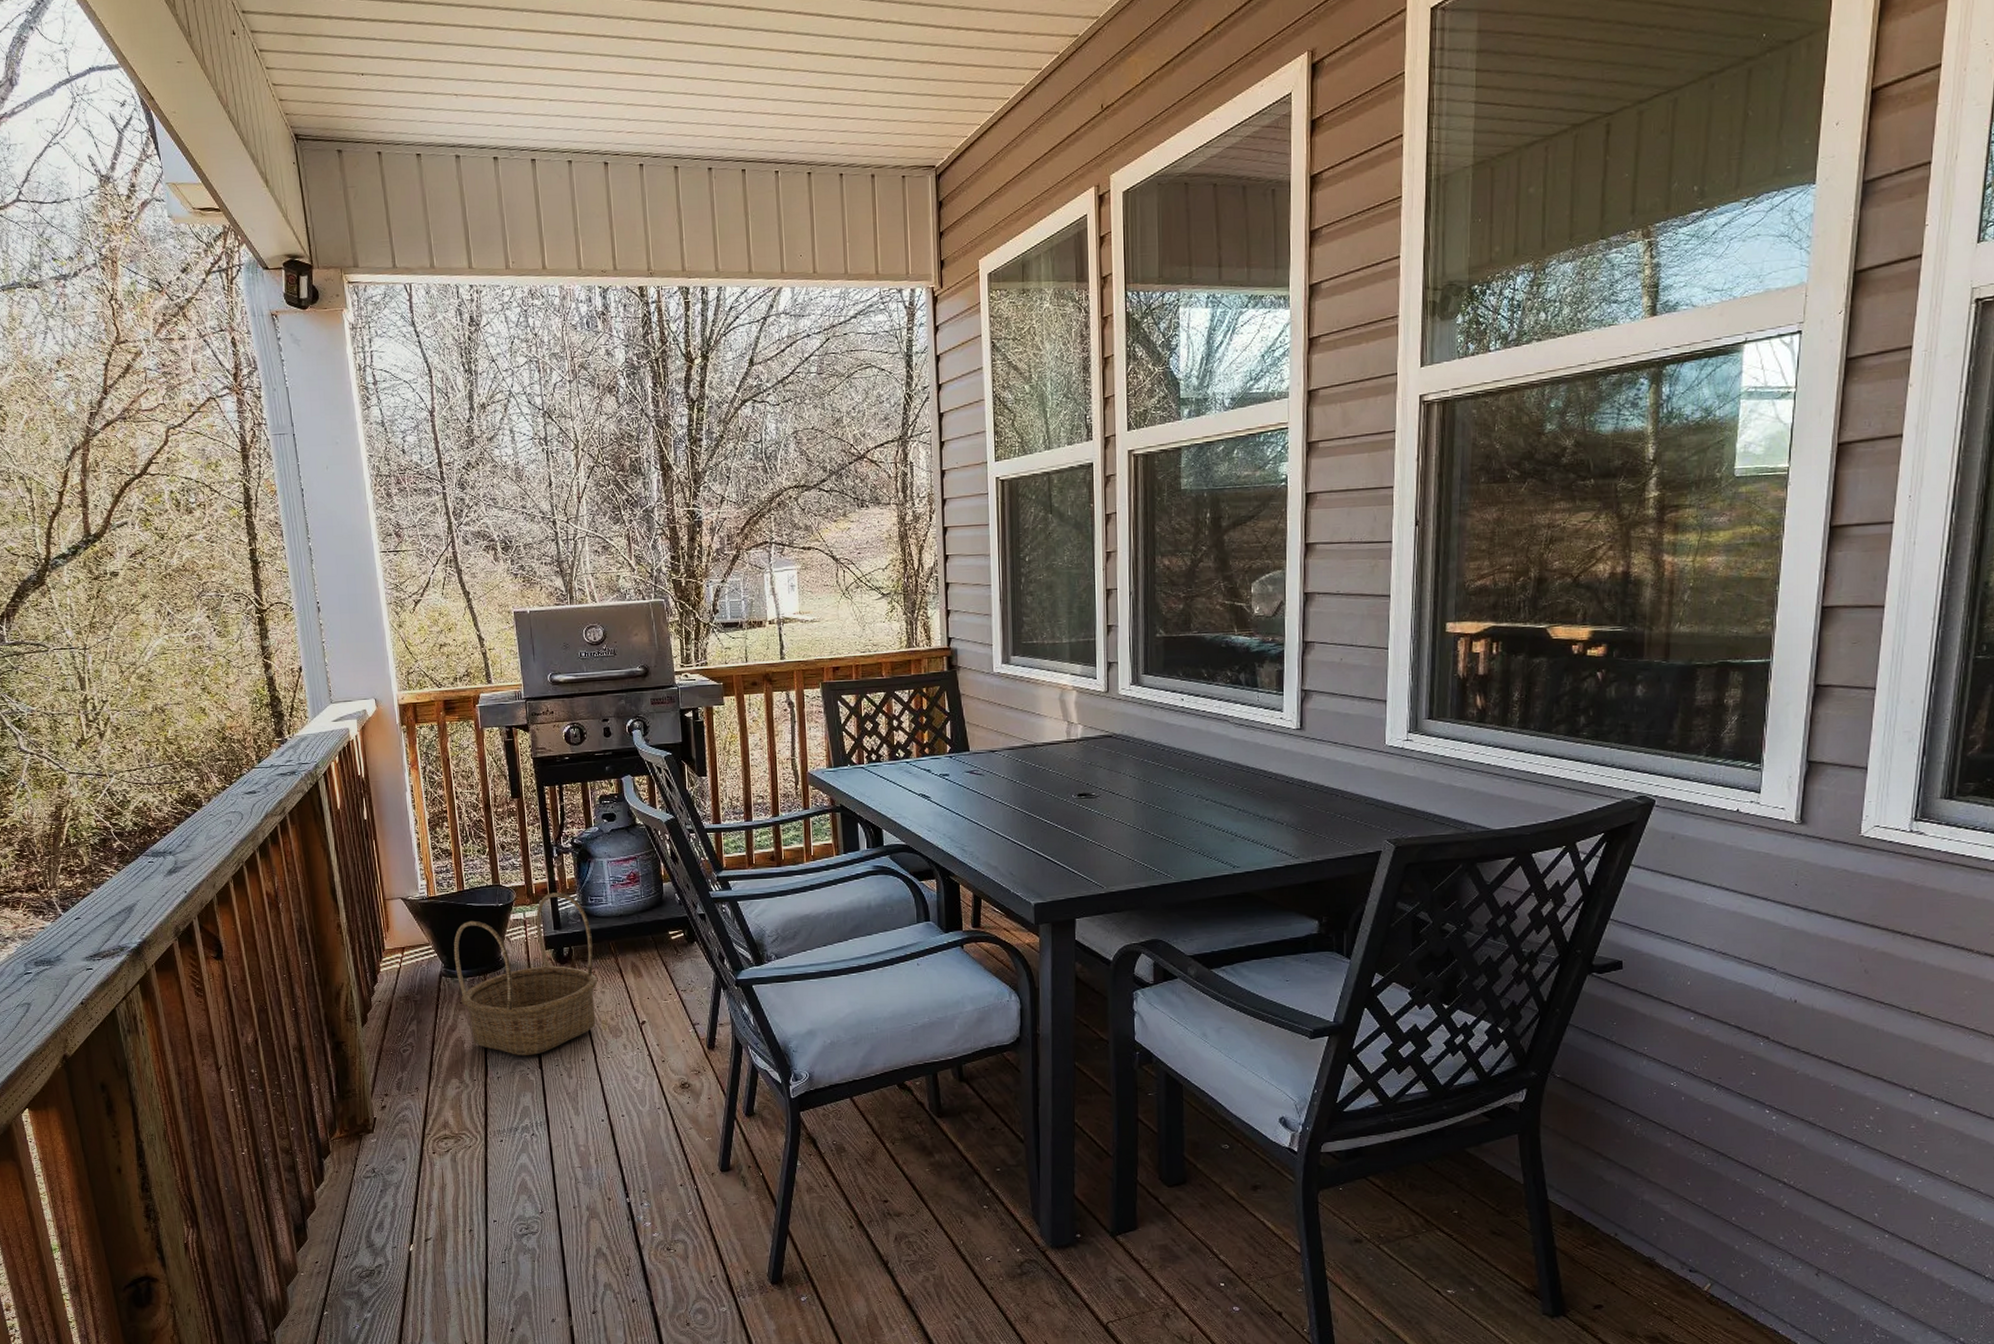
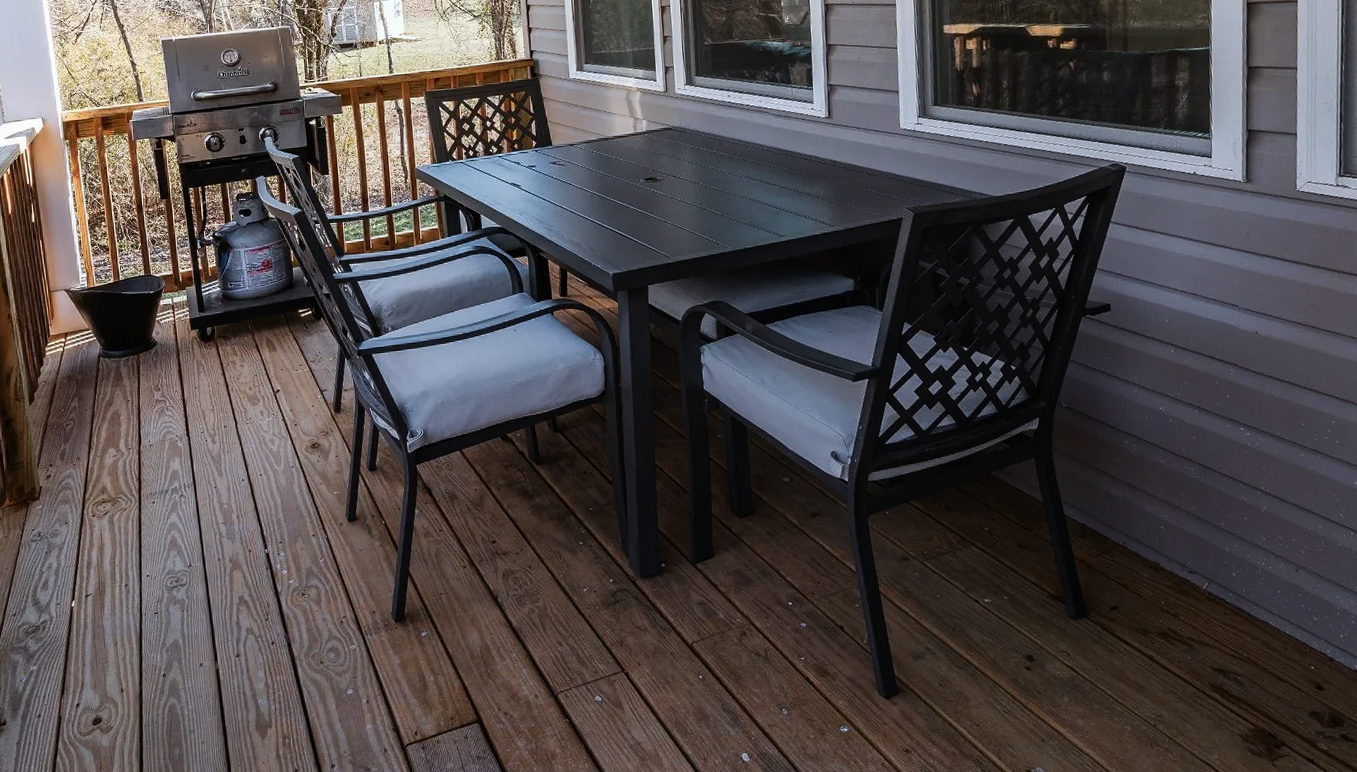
basket: present [453,892,598,1056] -> none [110,279,238,426]

